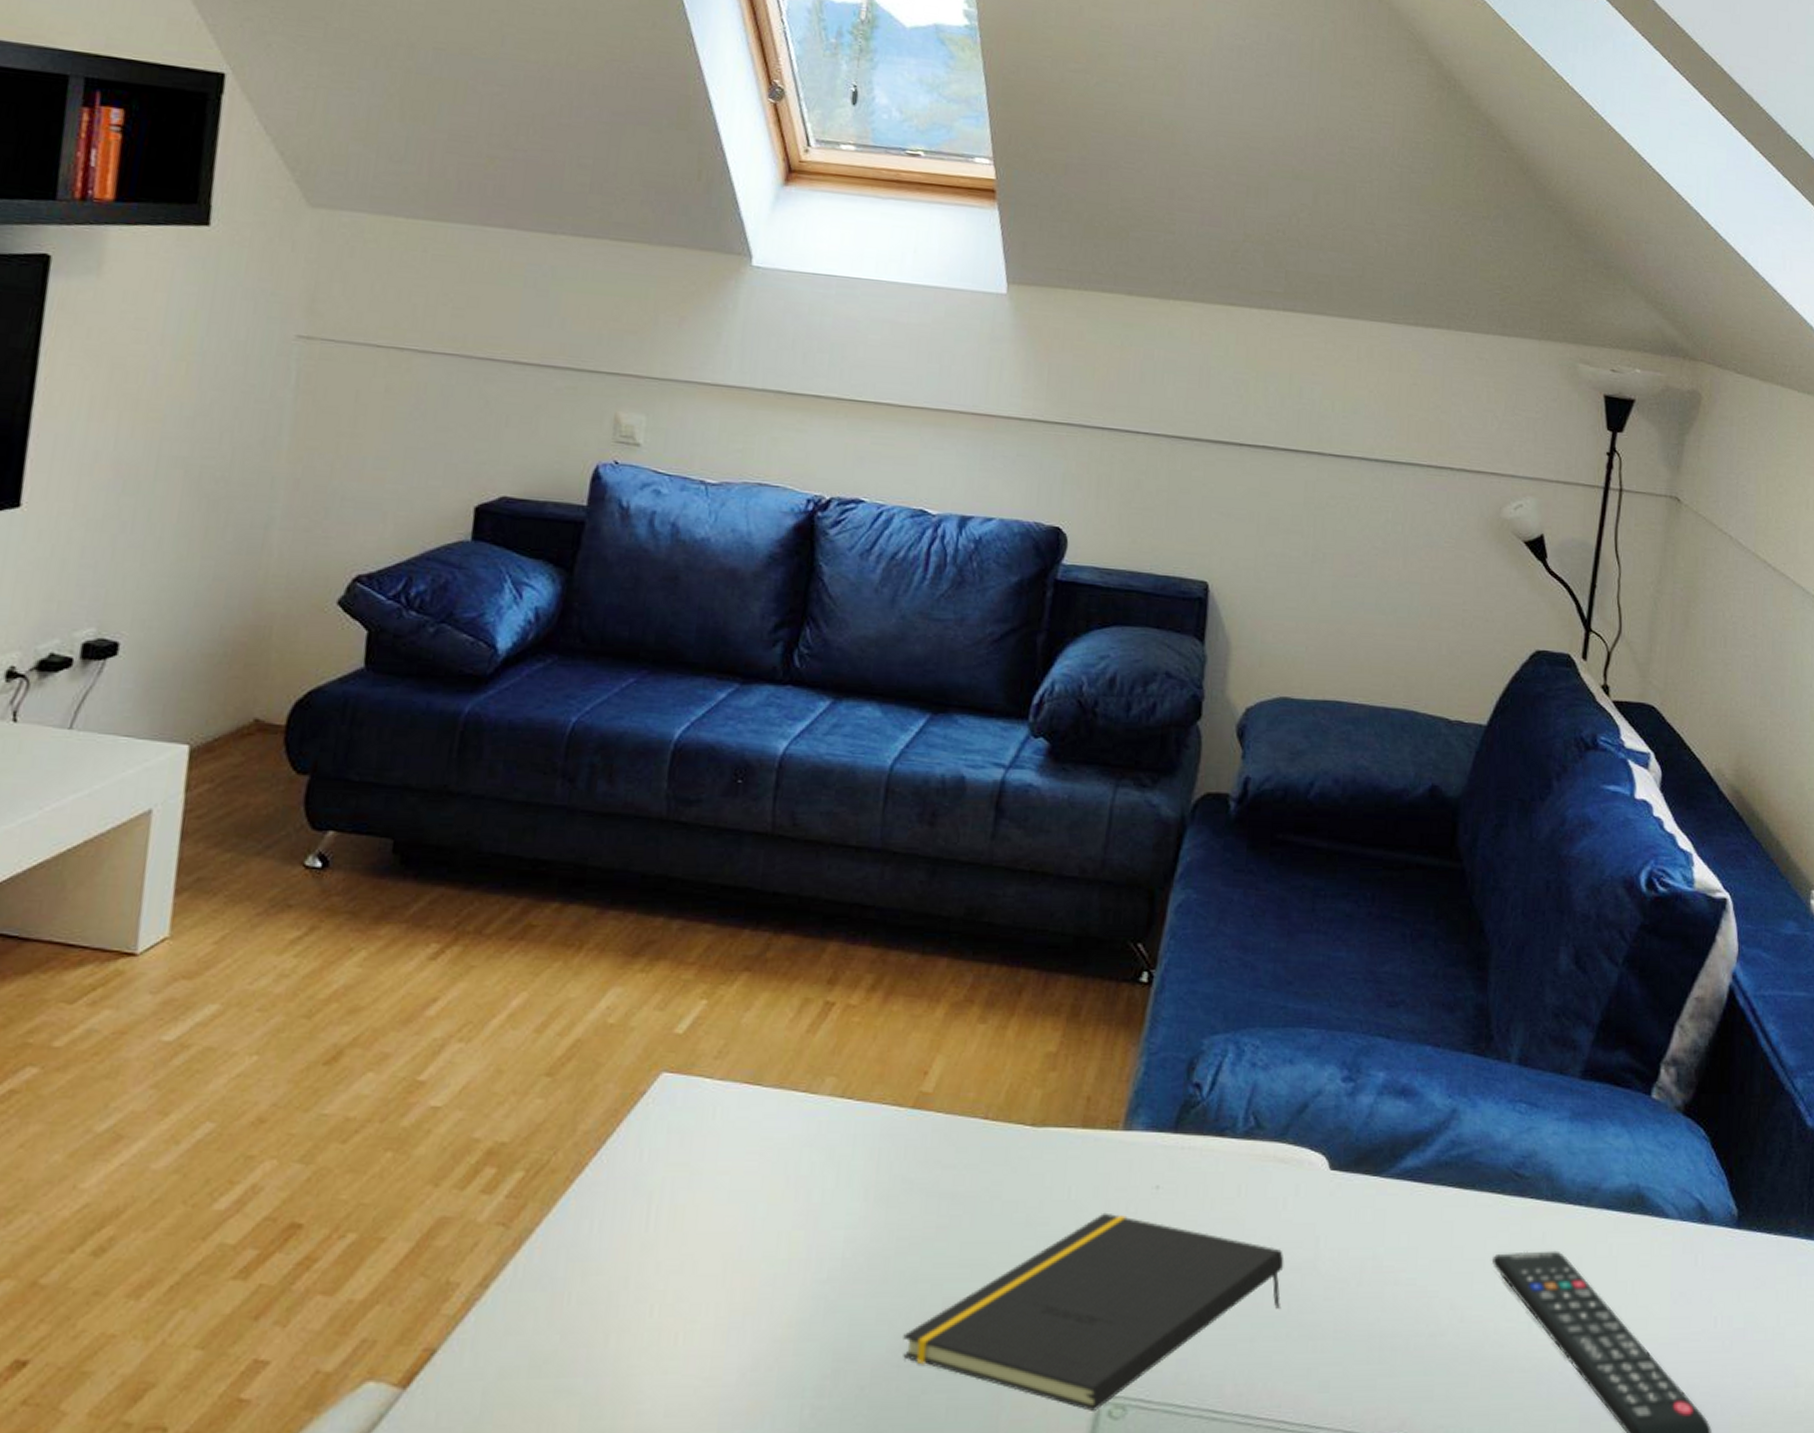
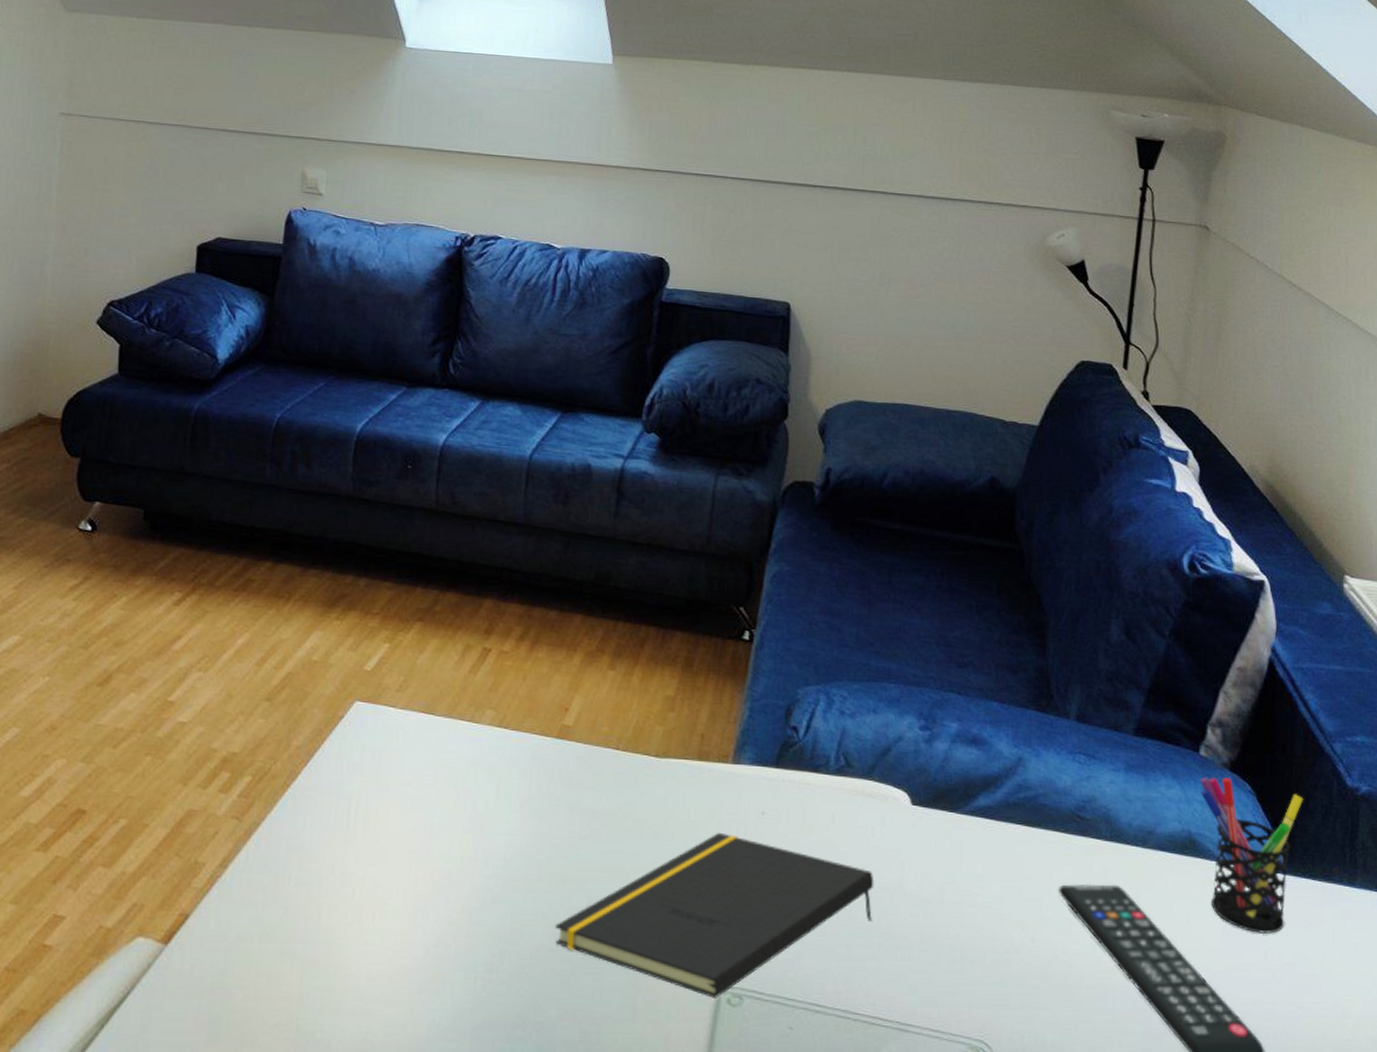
pen holder: none [1651,1123,1761,1297] -> present [1200,777,1304,934]

